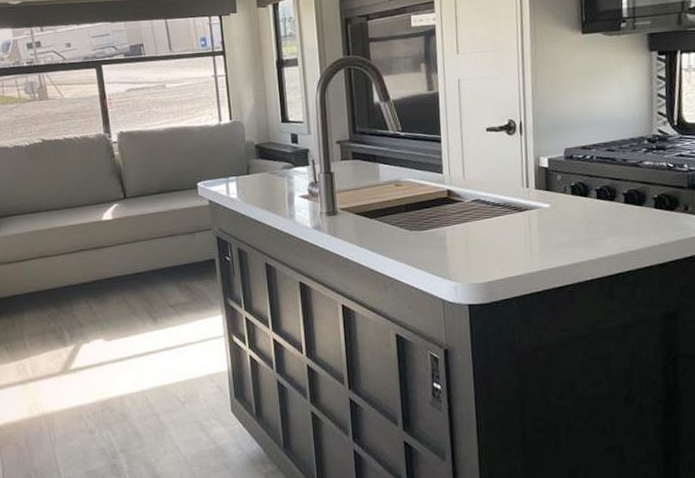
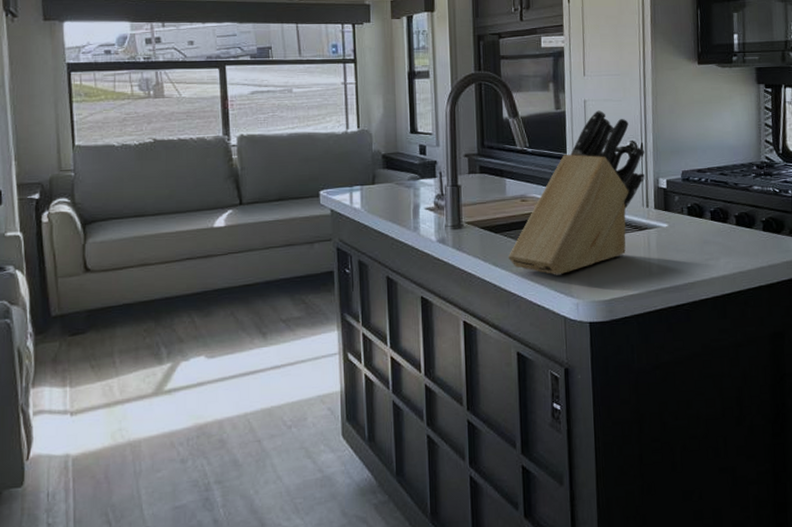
knife block: none [383,89,525,259] -> present [508,110,645,275]

